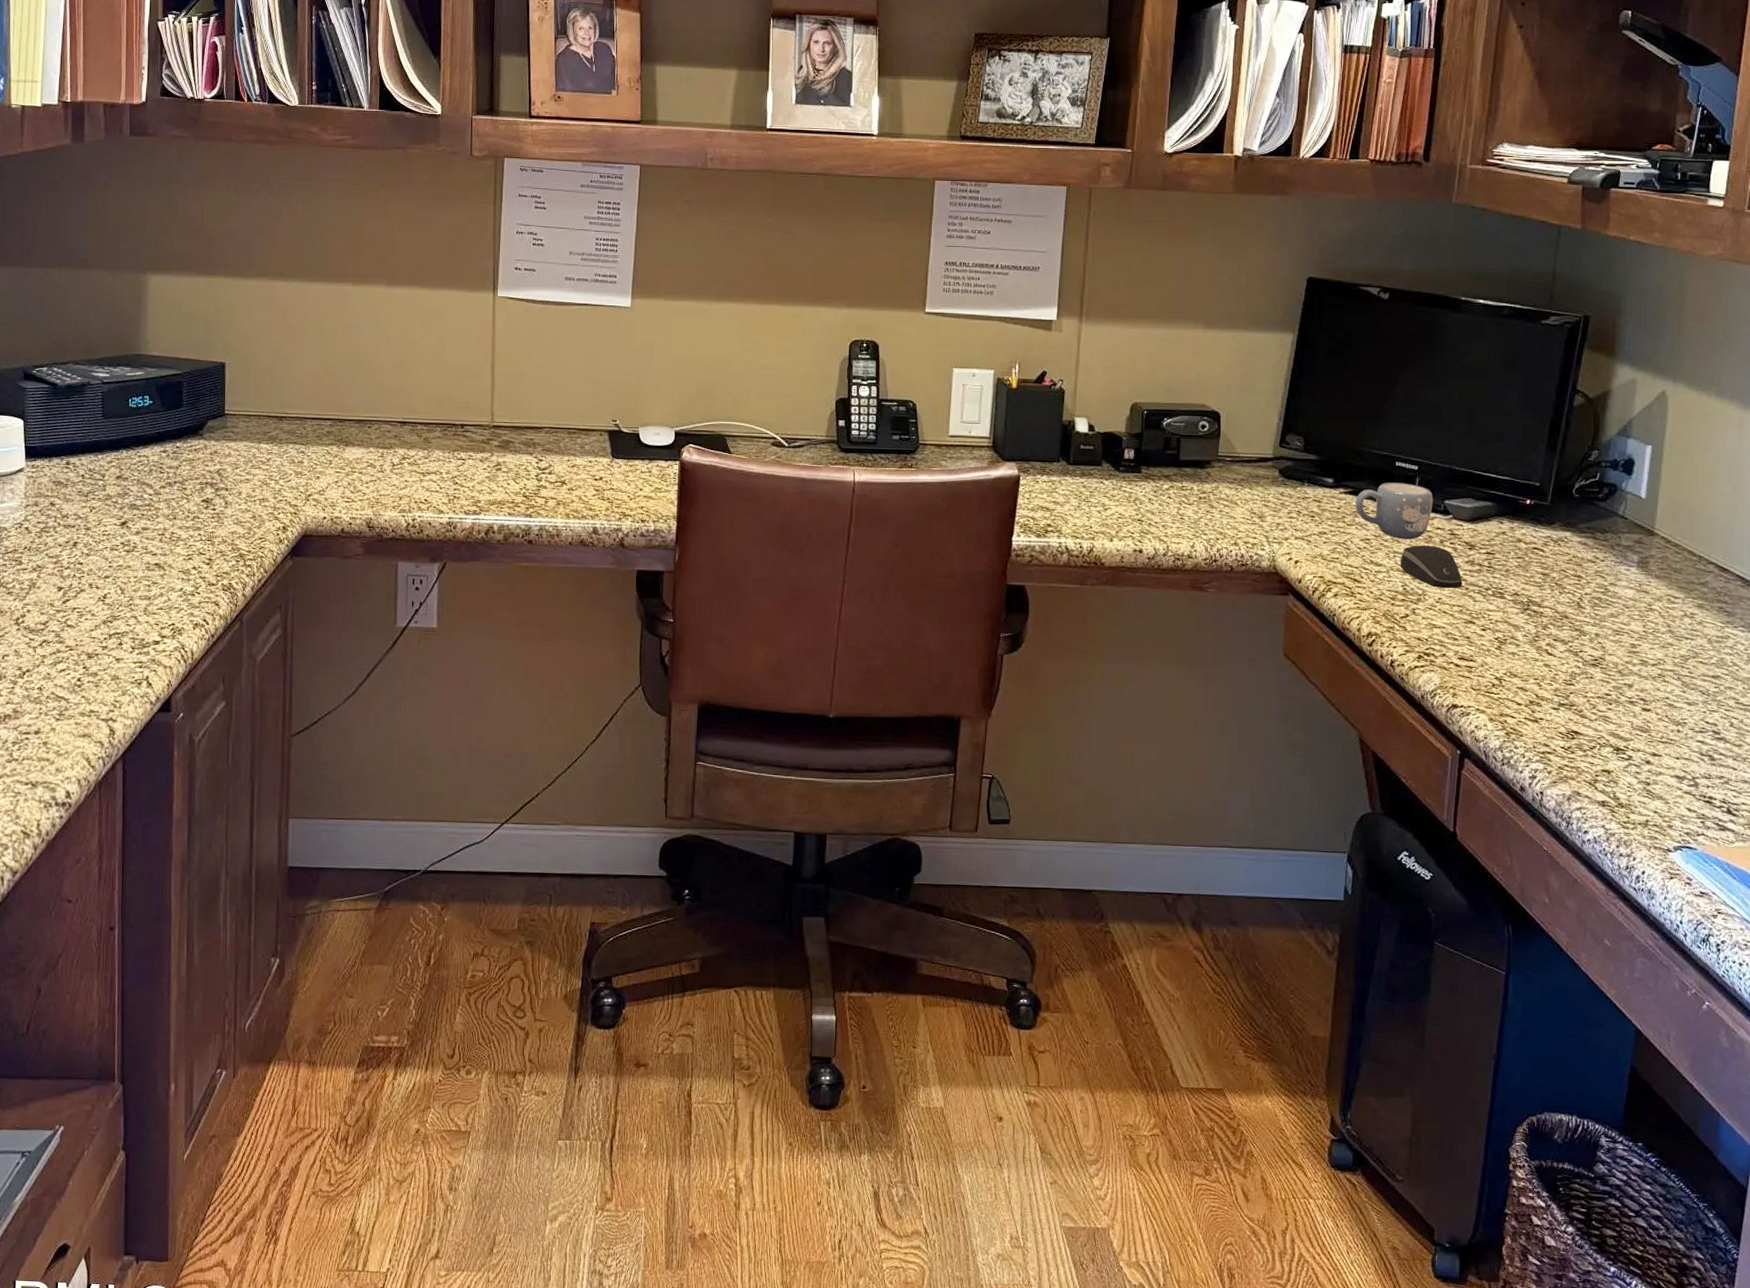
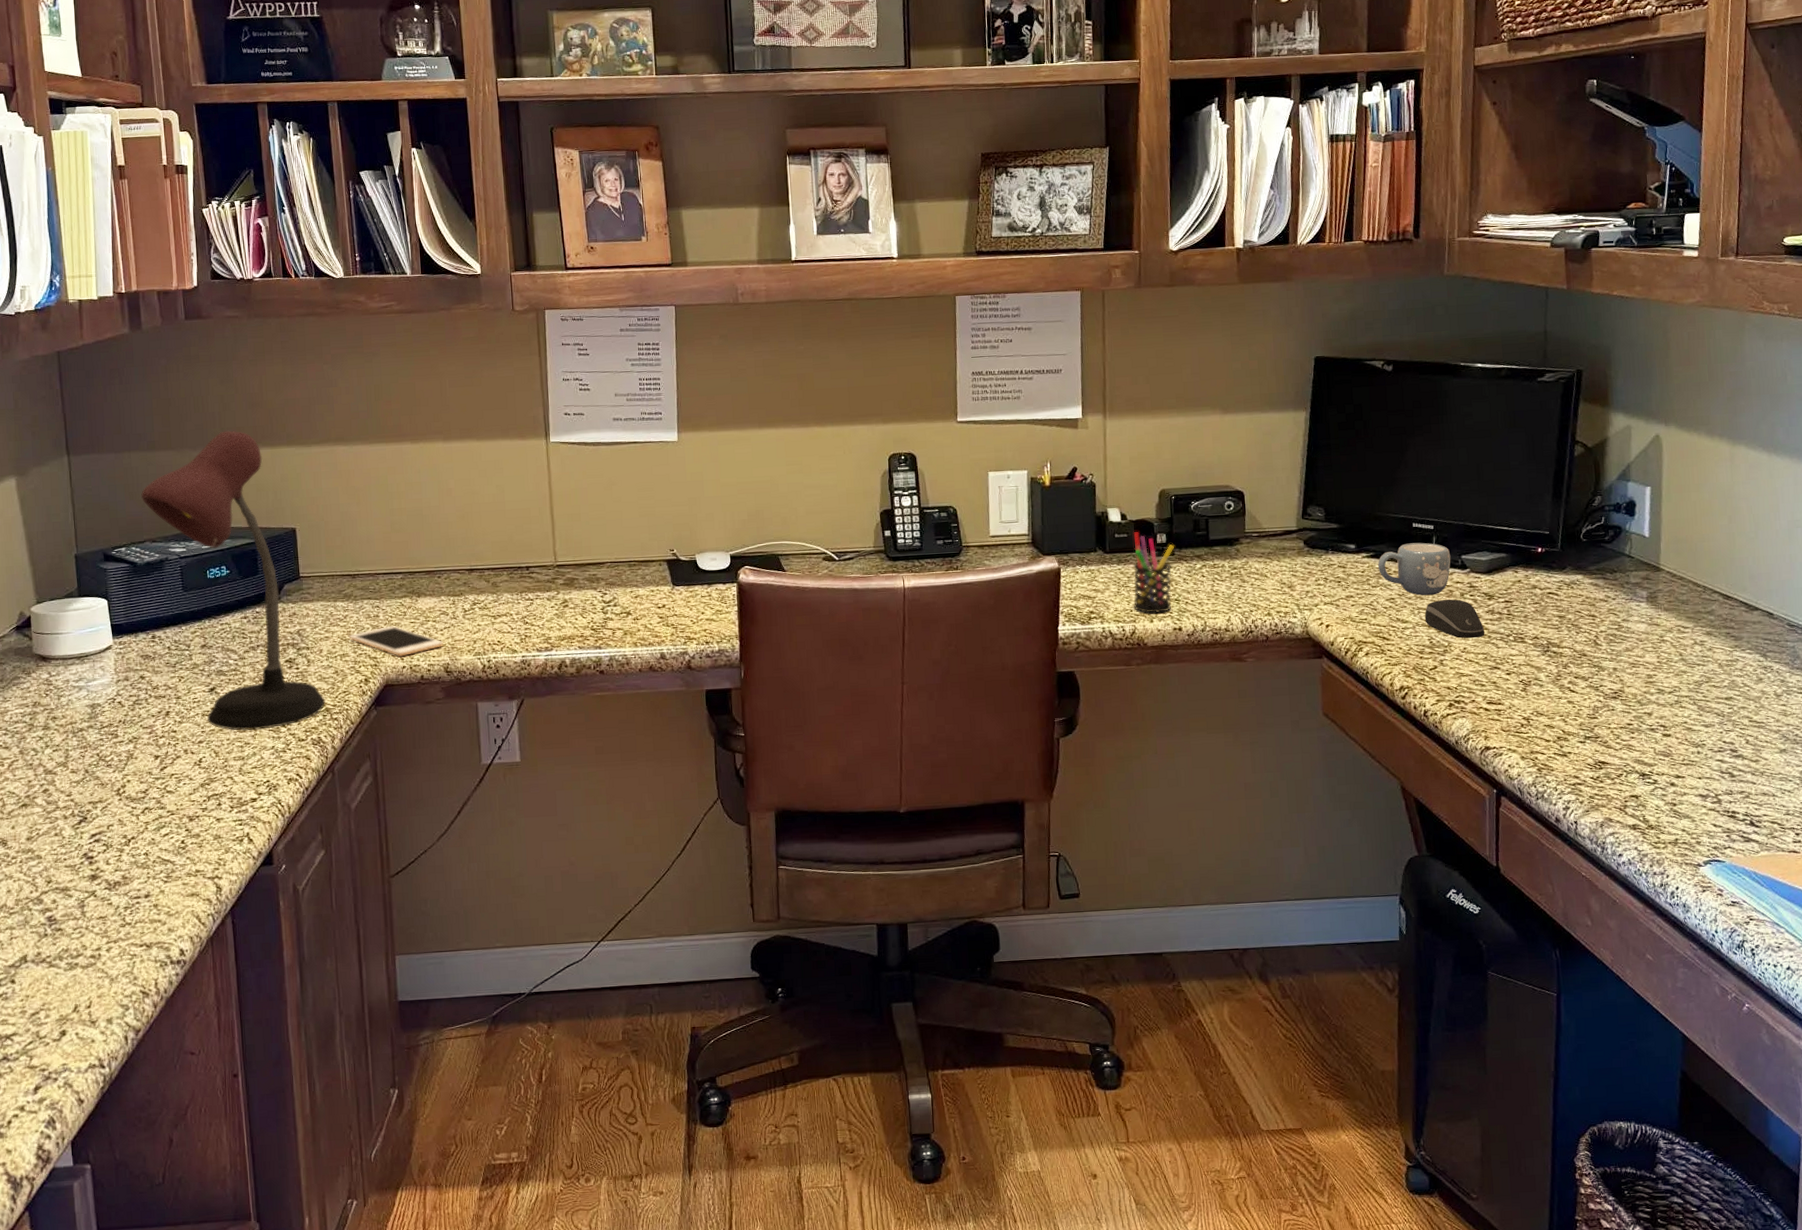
desk lamp: none [68,255,240,570] -> present [141,430,325,731]
cell phone: none [270,474,368,507] -> present [348,626,443,657]
pen holder: none [1094,445,1142,533] -> present [1133,532,1174,614]

